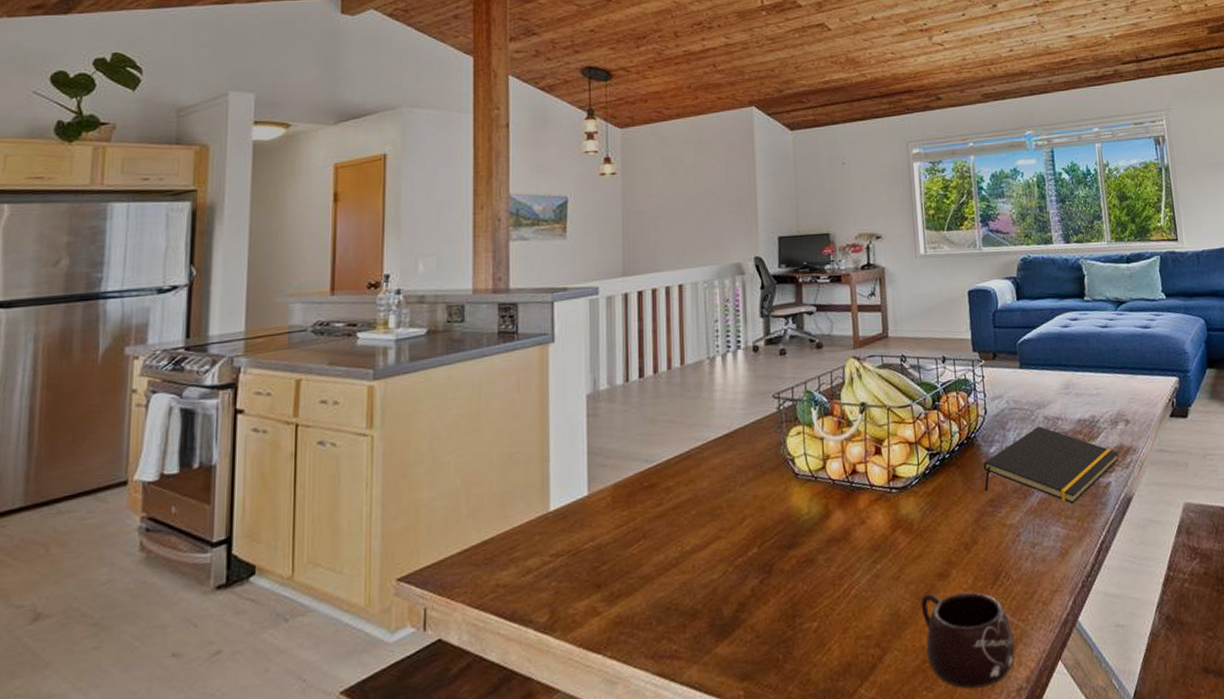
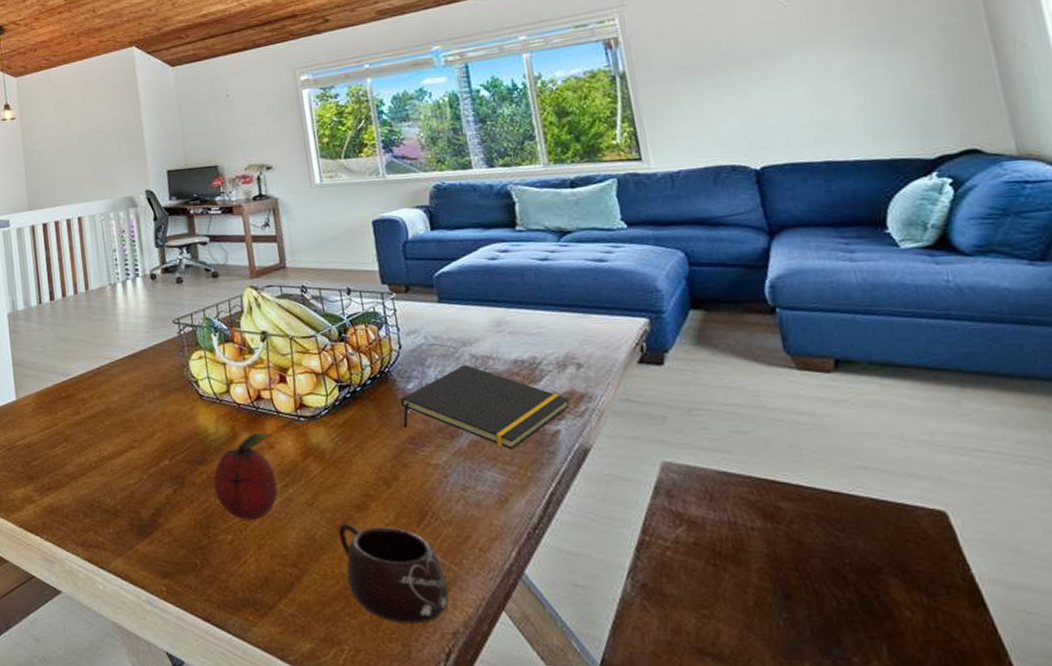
fruit: none [802,508,867,604] -> present [213,432,278,520]

